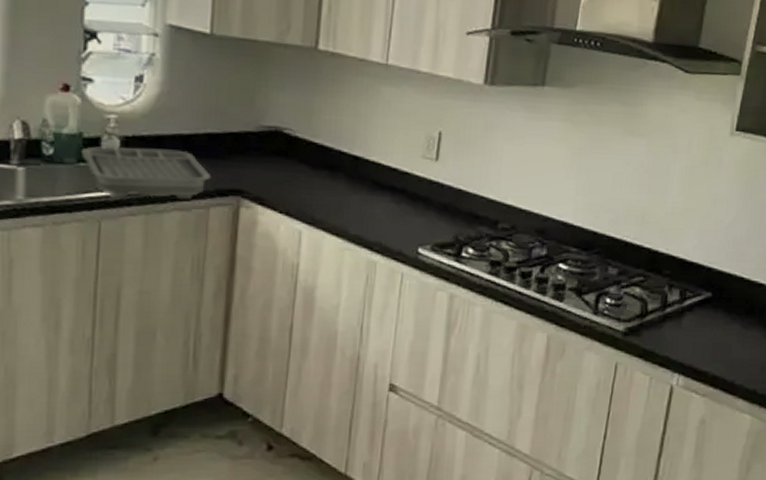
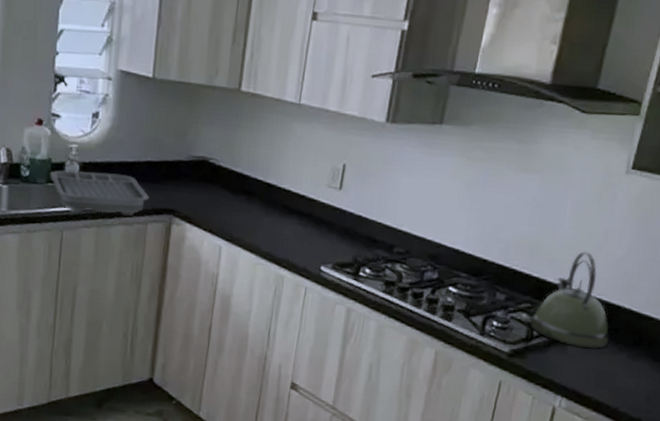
kettle: none [643,218,723,321] -> present [529,251,610,349]

